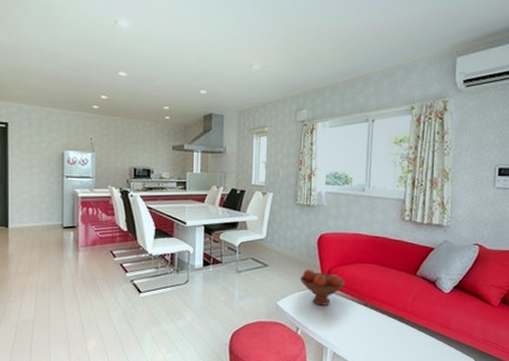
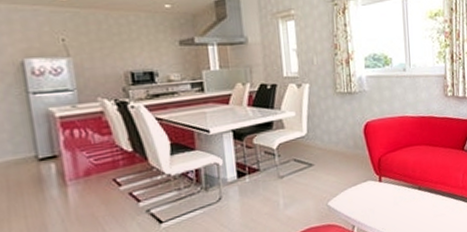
fruit bowl: present [299,269,345,306] -> none [349,161,397,198]

